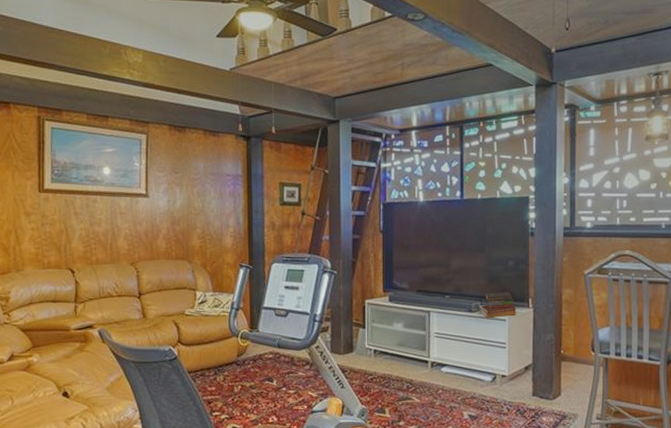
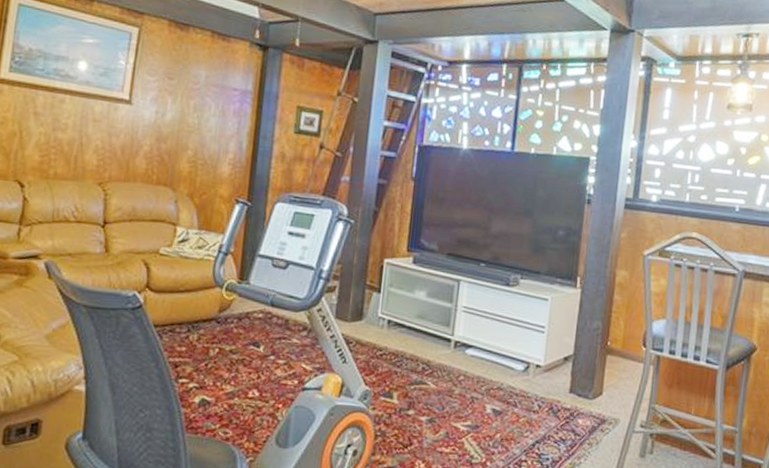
books: present [480,291,517,319] -> none [519,264,562,296]

